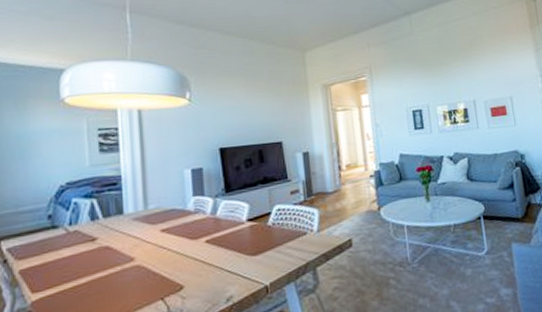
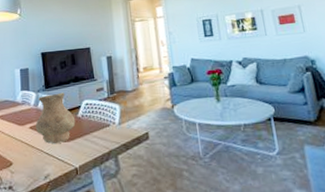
vase: none [213,196,265,260] -> present [35,92,76,145]

